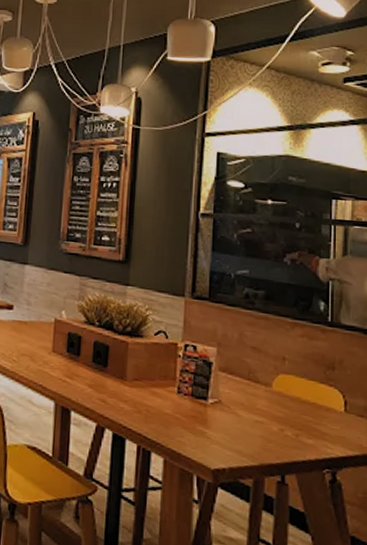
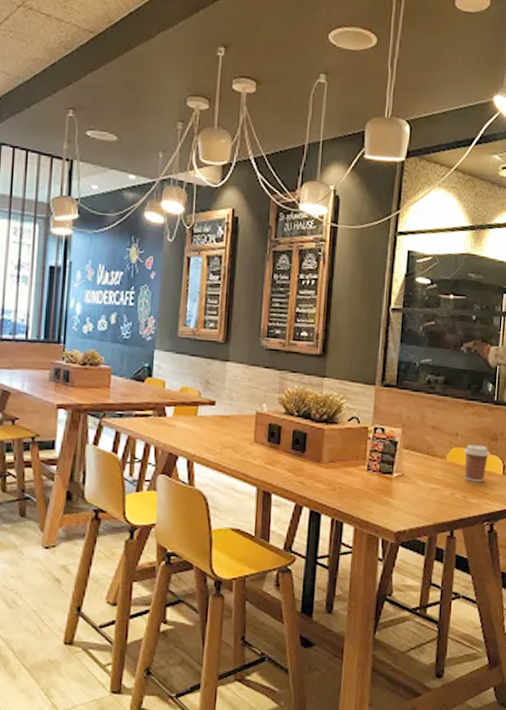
coffee cup: none [292,371,327,419] -> present [463,444,490,482]

